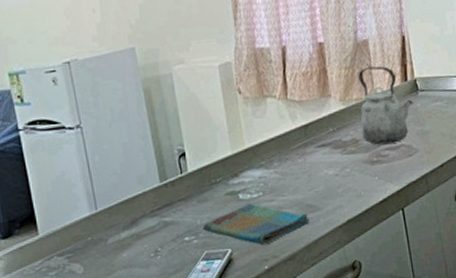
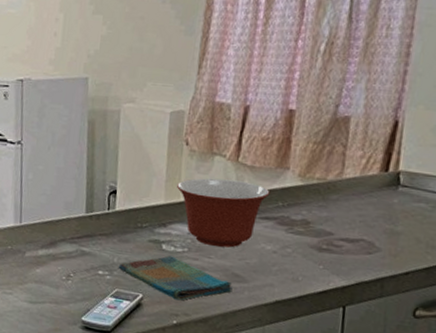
mixing bowl: none [240,116,321,184] -> present [177,178,270,248]
kettle: present [358,66,414,145] -> none [315,146,390,236]

